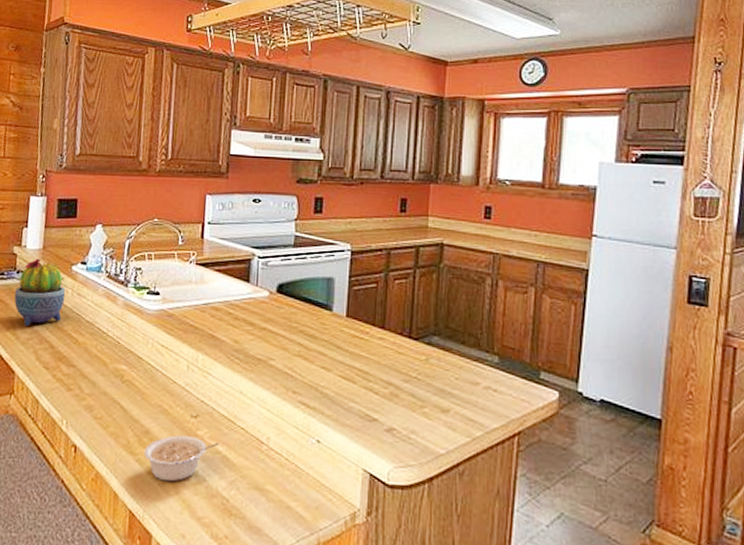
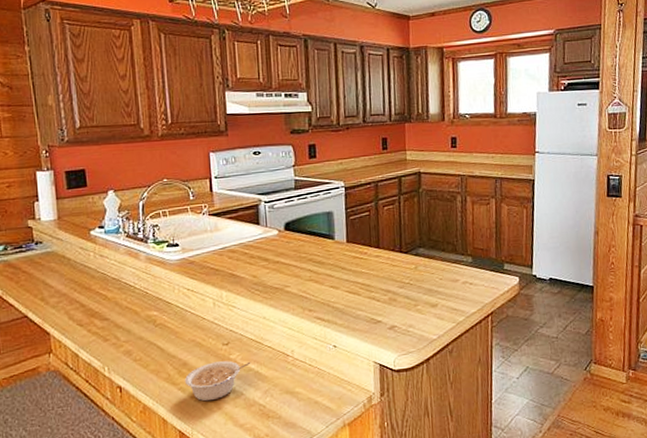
potted cactus: present [14,258,66,326] -> none [36,228,88,291]

